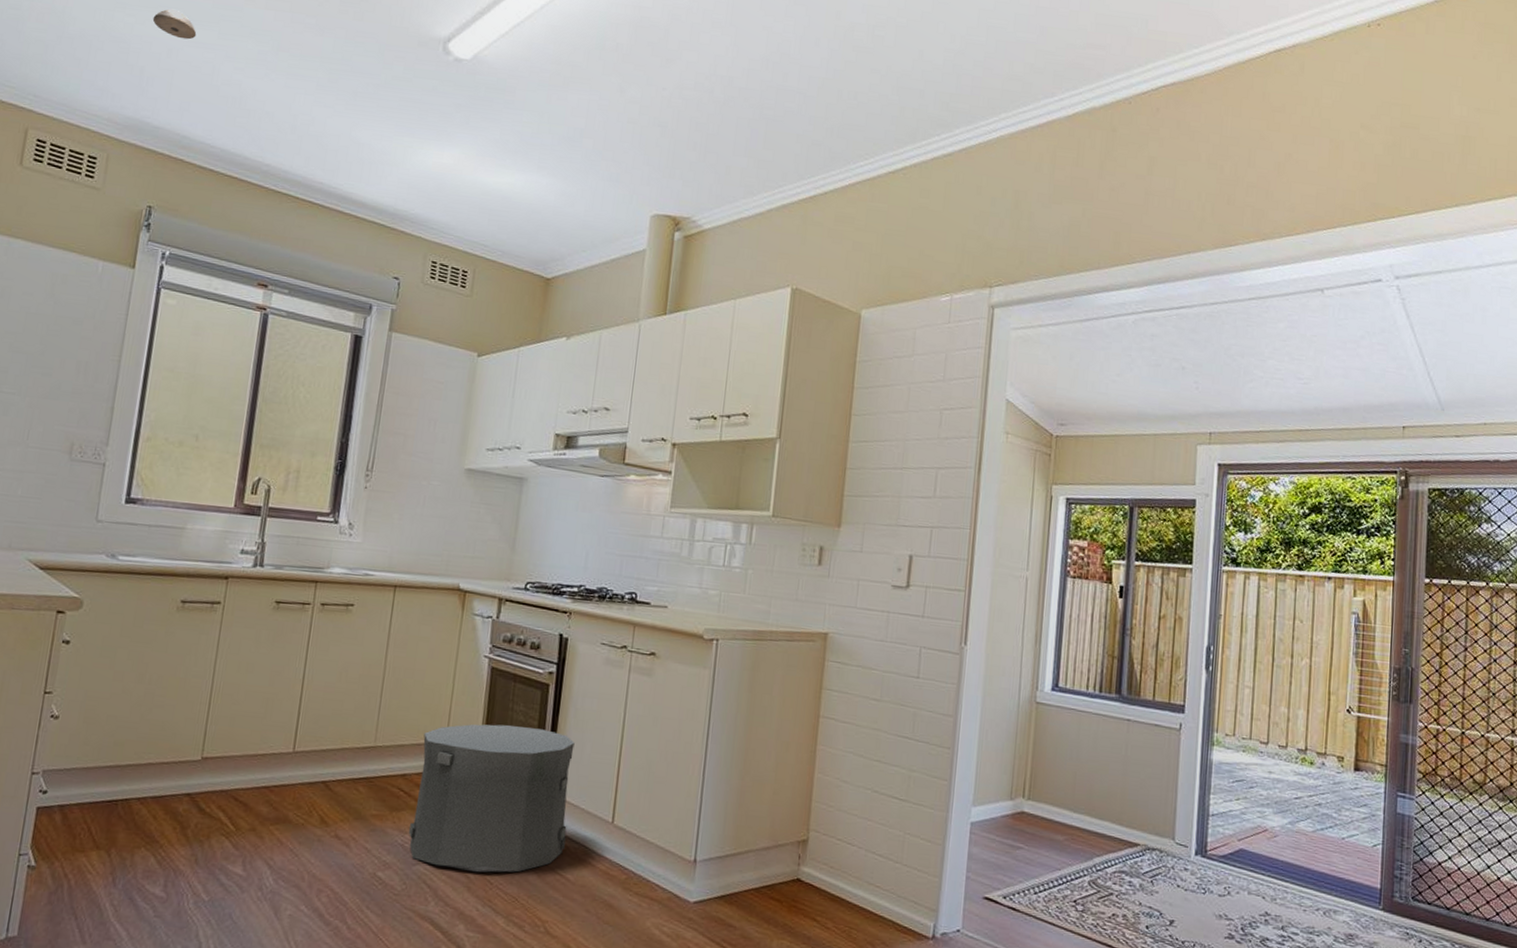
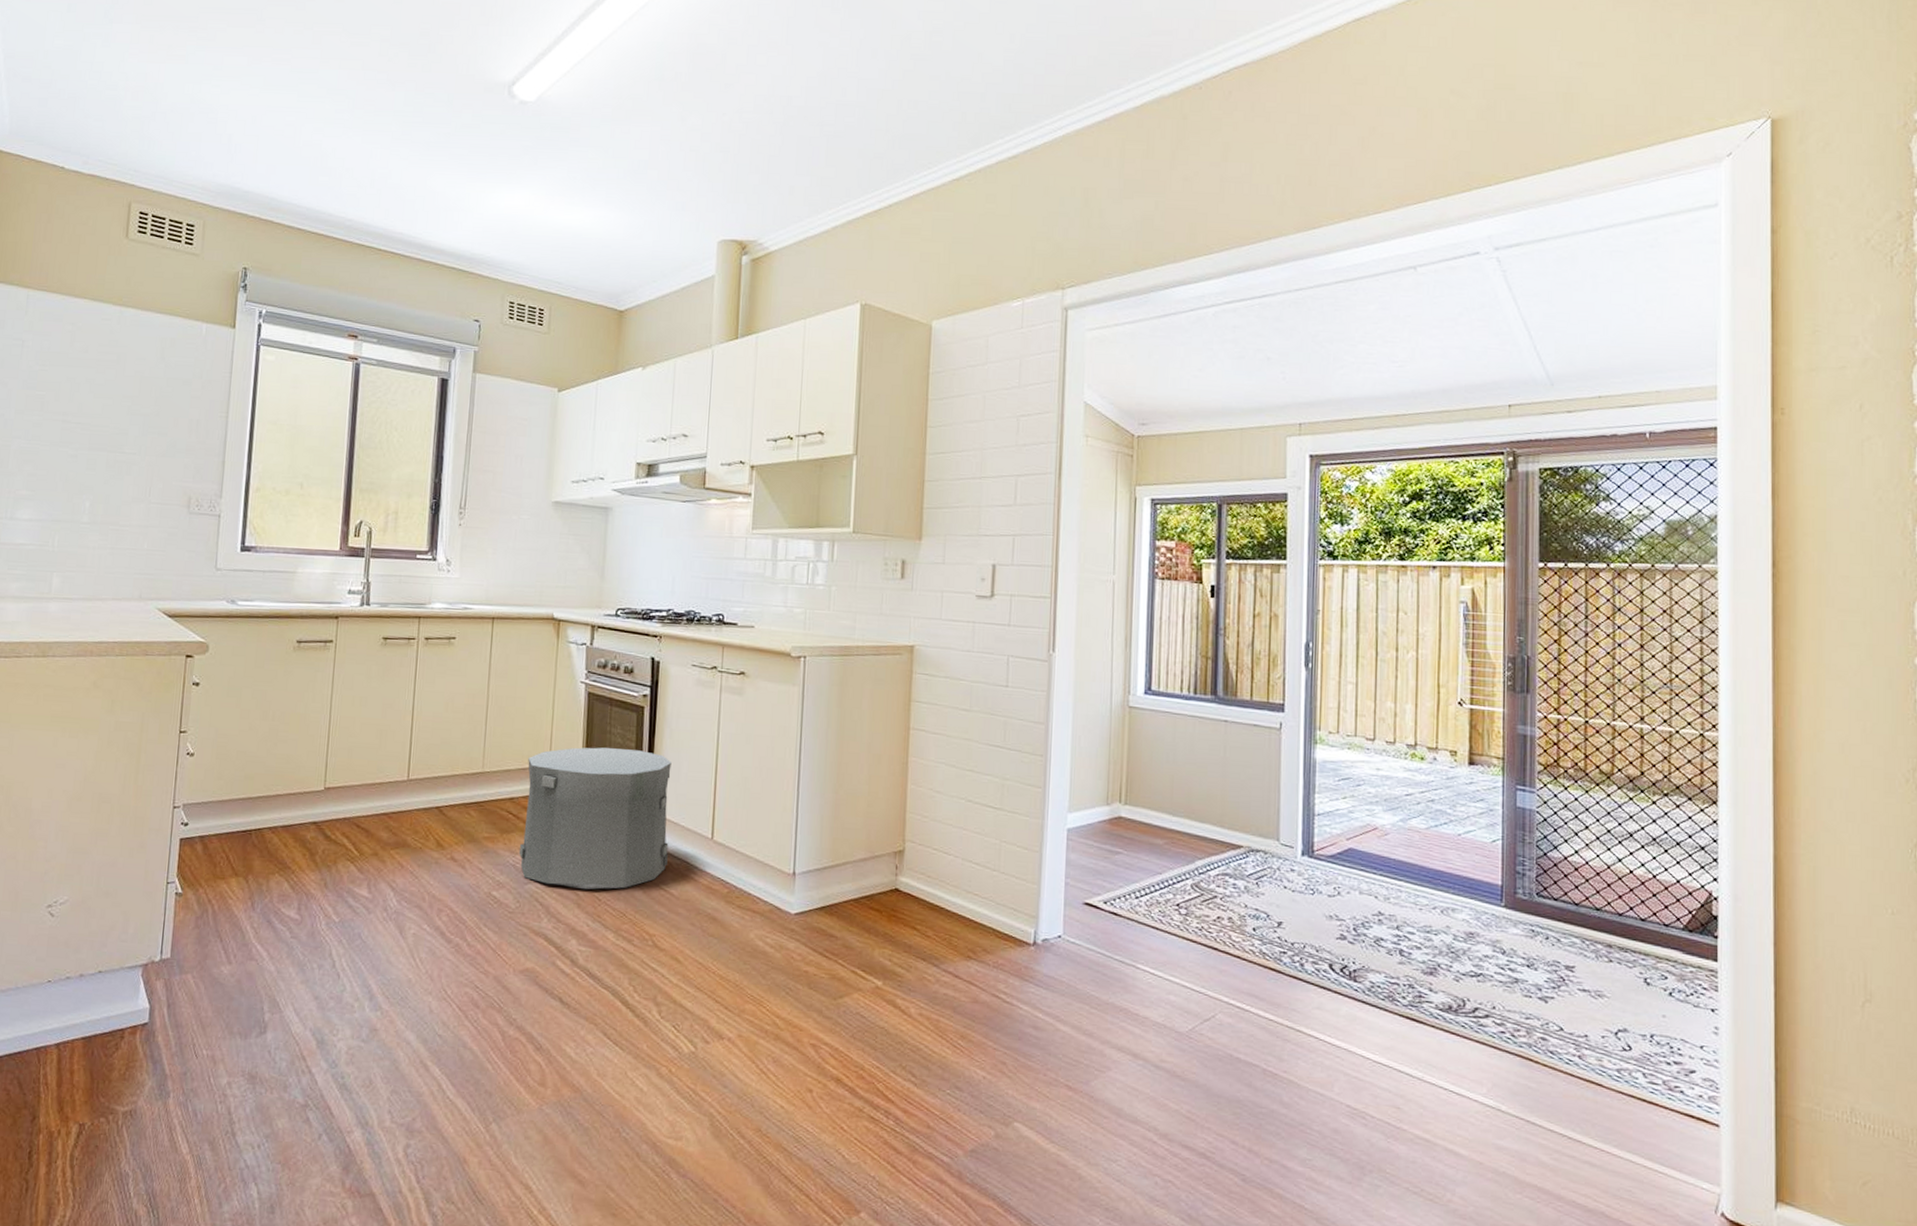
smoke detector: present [152,9,197,40] -> none [236,76,278,105]

